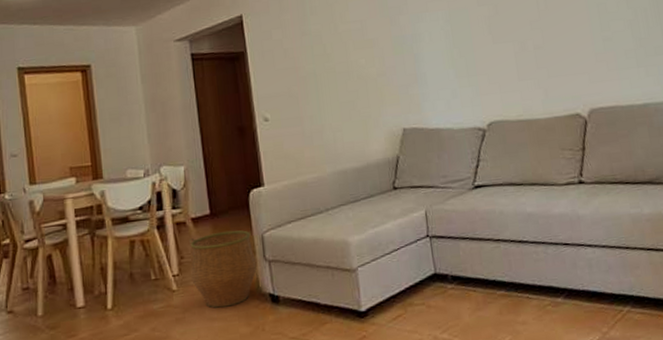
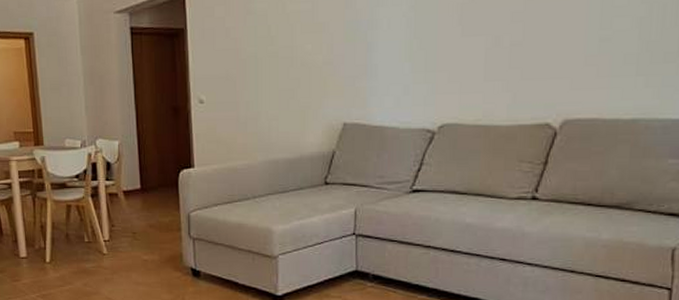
basket: present [190,230,257,308] -> none [120,206,181,274]

